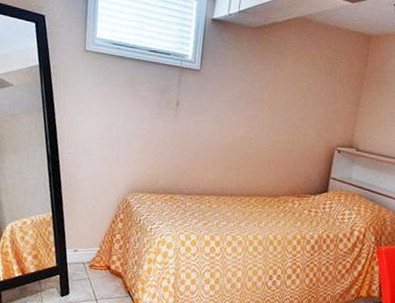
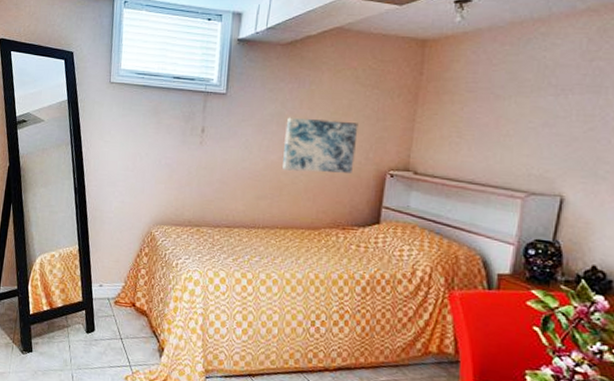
wall art: none [248,96,315,149] -> present [281,117,359,173]

